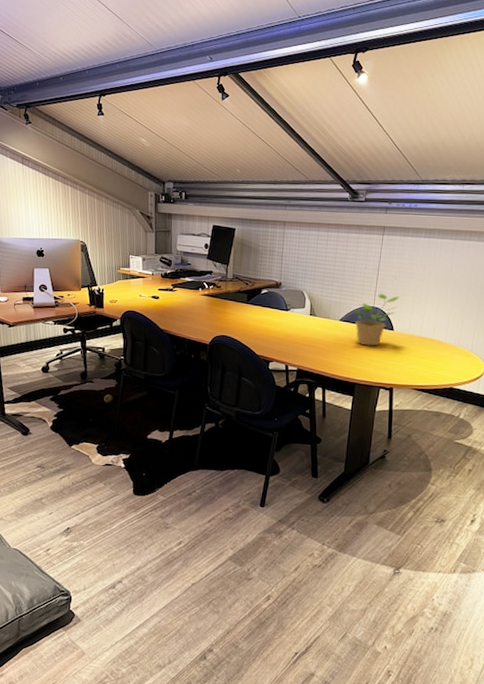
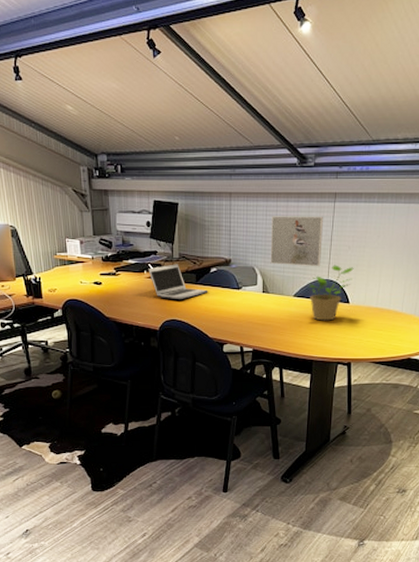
laptop: none [203,284,258,317] -> present [148,264,208,299]
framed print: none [318,245,372,295] -> present [270,216,324,267]

